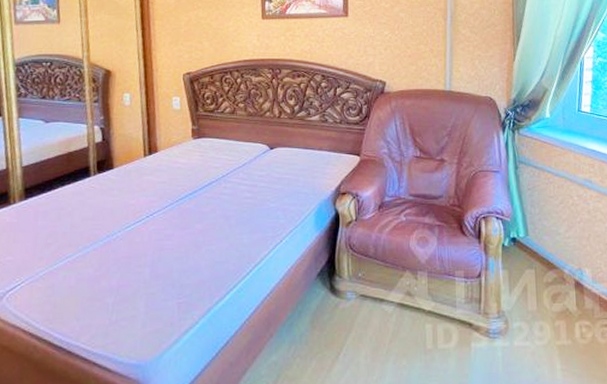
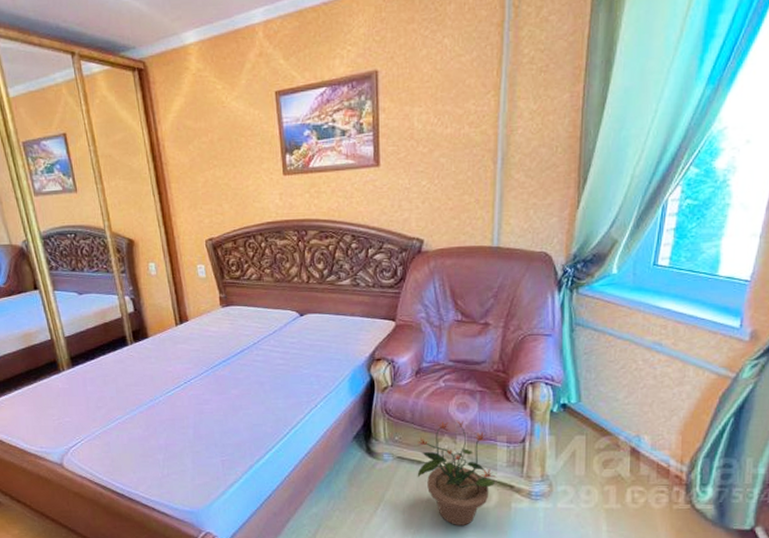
potted plant: none [380,255,455,370] -> present [417,420,496,525]

